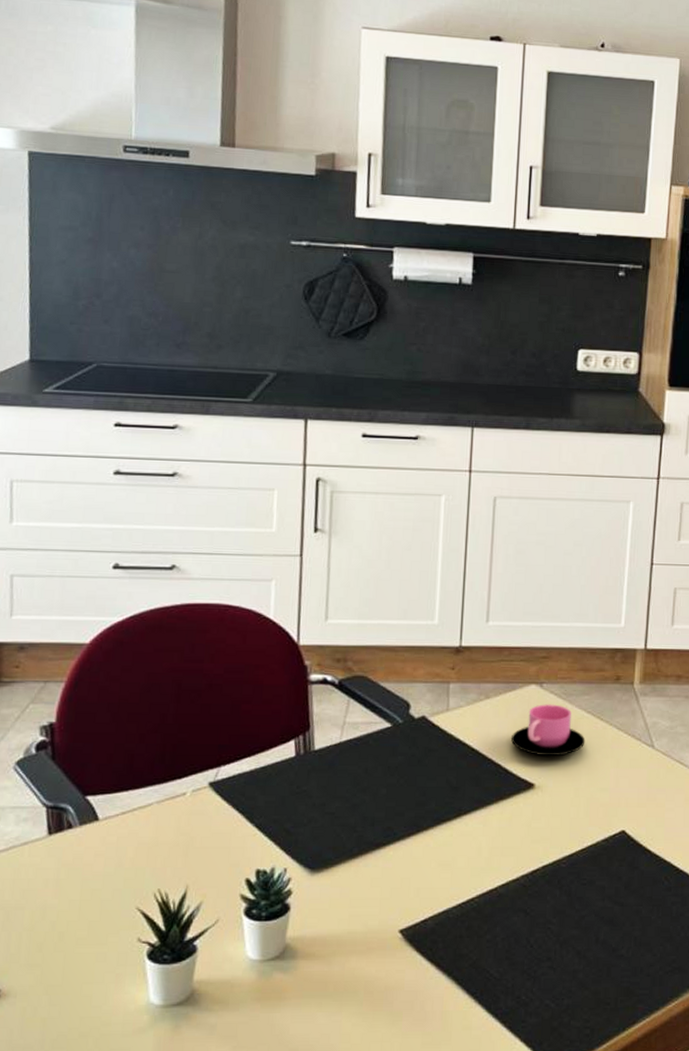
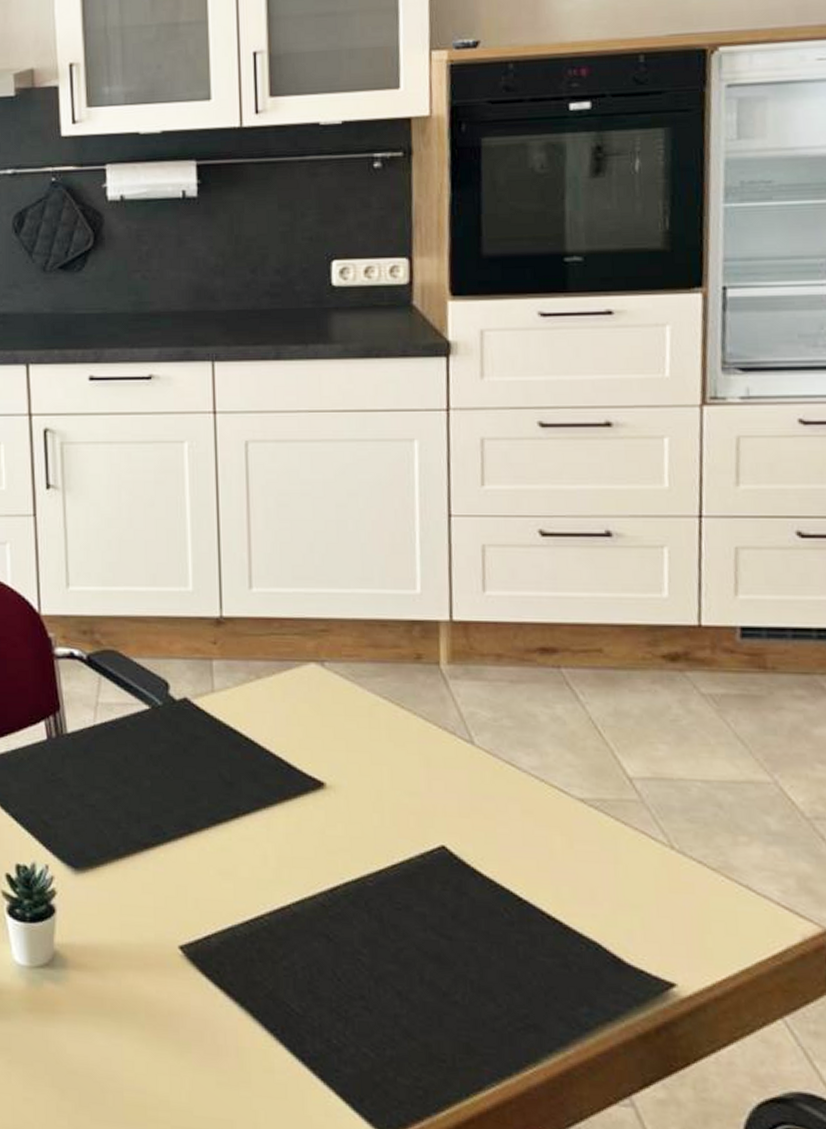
cup: present [511,704,585,757] -> none [292,686,384,751]

